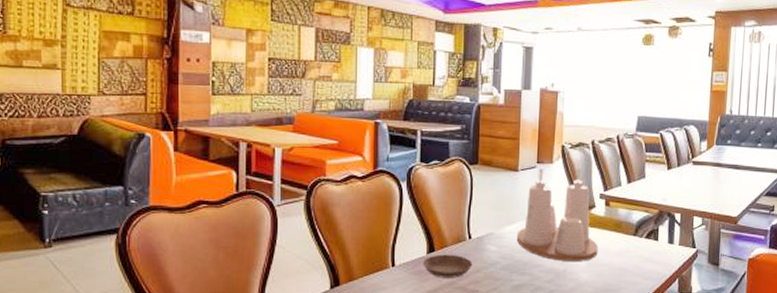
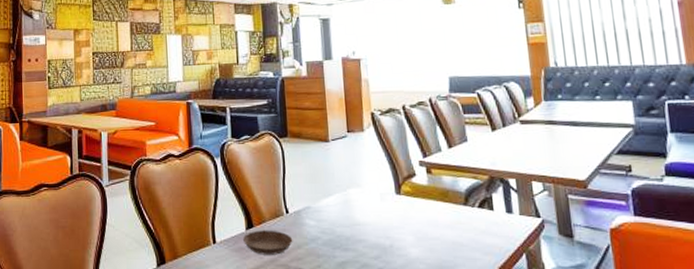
condiment set: present [516,168,598,261] -> none [335,135,426,235]

